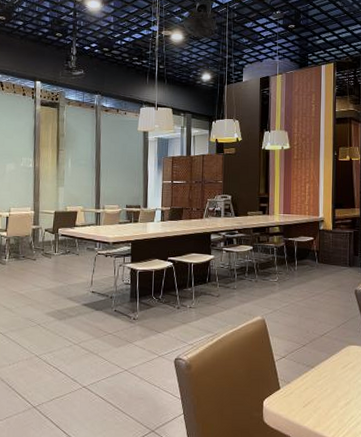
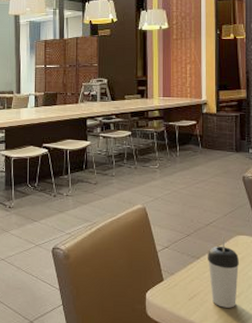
beverage cup: none [321,346,351,414] -> present [208,236,240,308]

